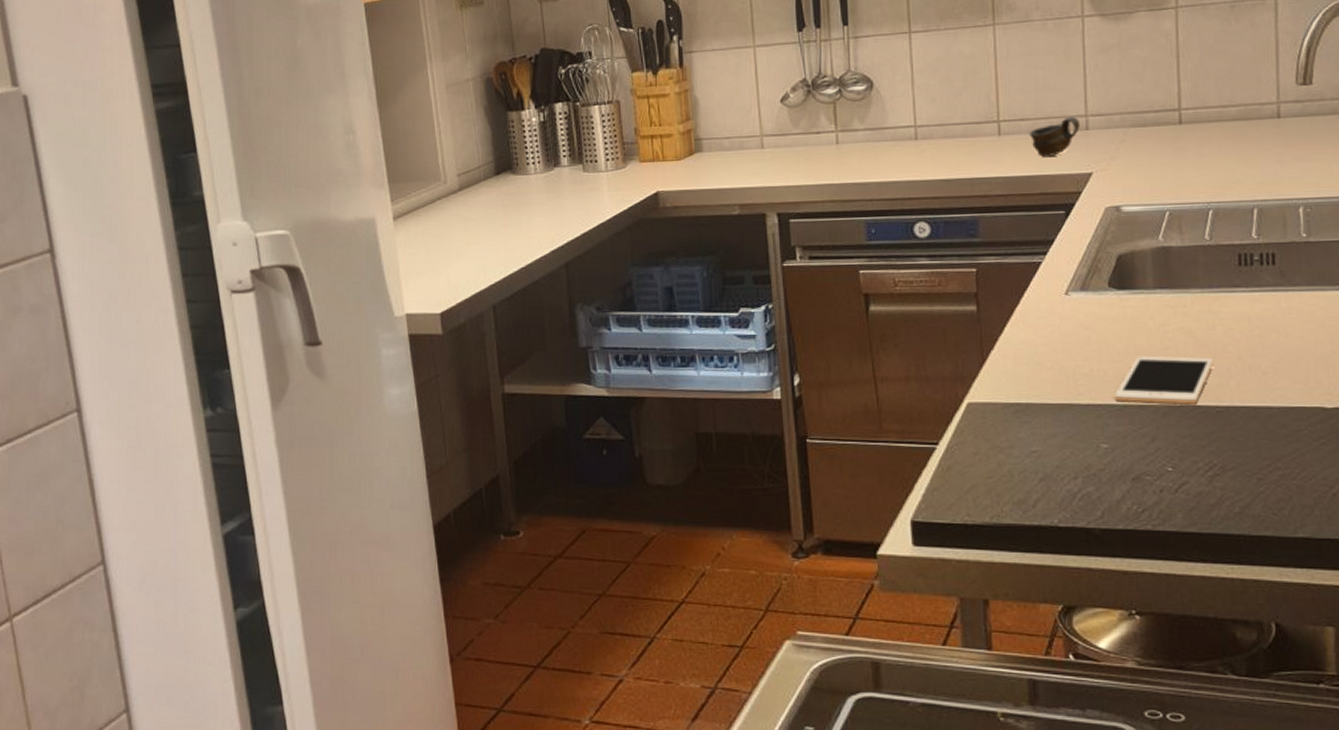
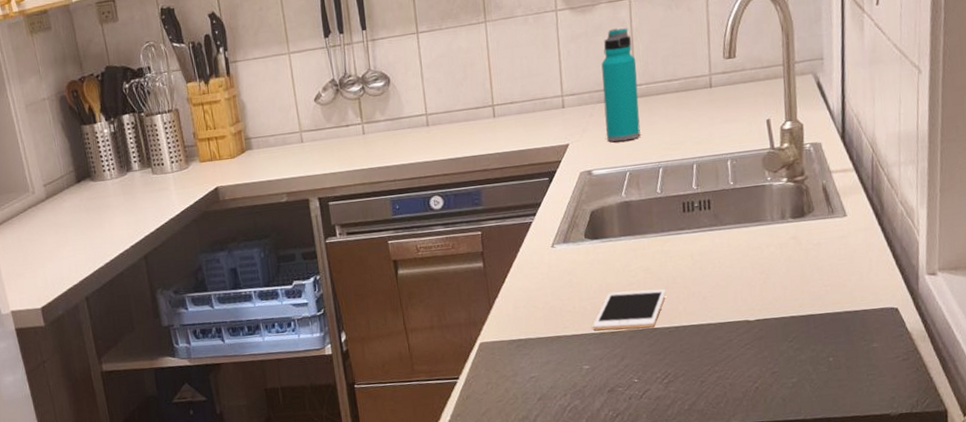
cup: present [1028,116,1081,157] -> none [517,97,558,133]
water bottle: none [1137,41,1186,175] -> present [601,28,641,142]

